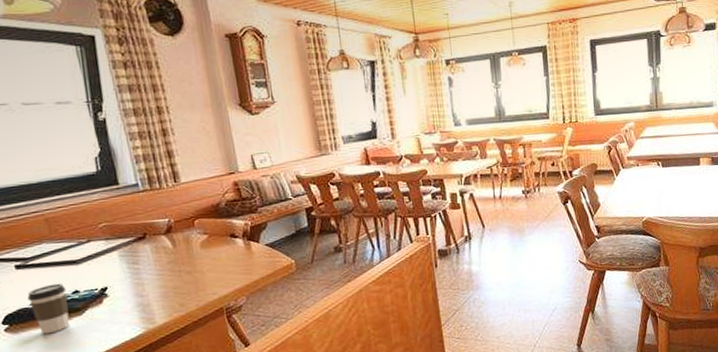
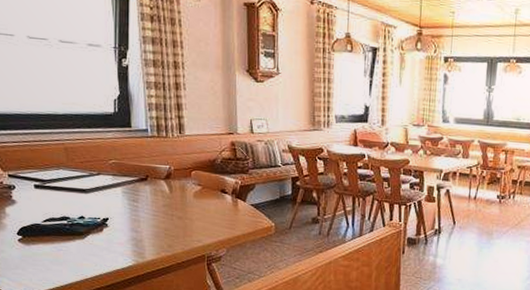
coffee cup: present [27,283,70,335] -> none [41,207,74,251]

